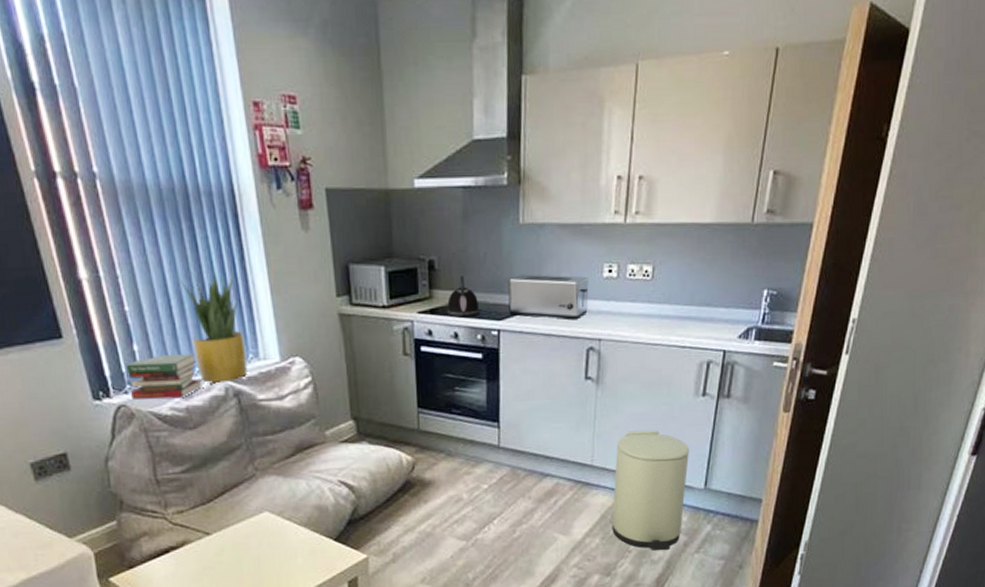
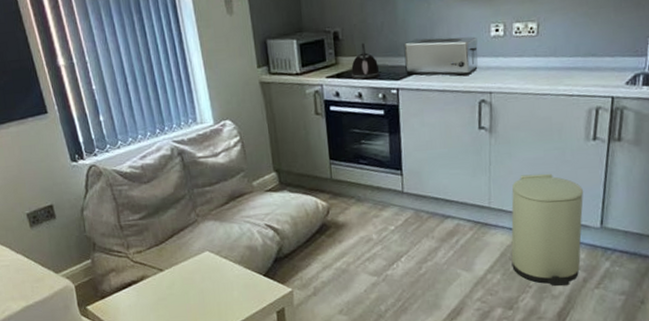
books: present [125,354,202,401] -> none [94,121,153,161]
planter: present [177,270,248,384] -> none [131,52,189,145]

